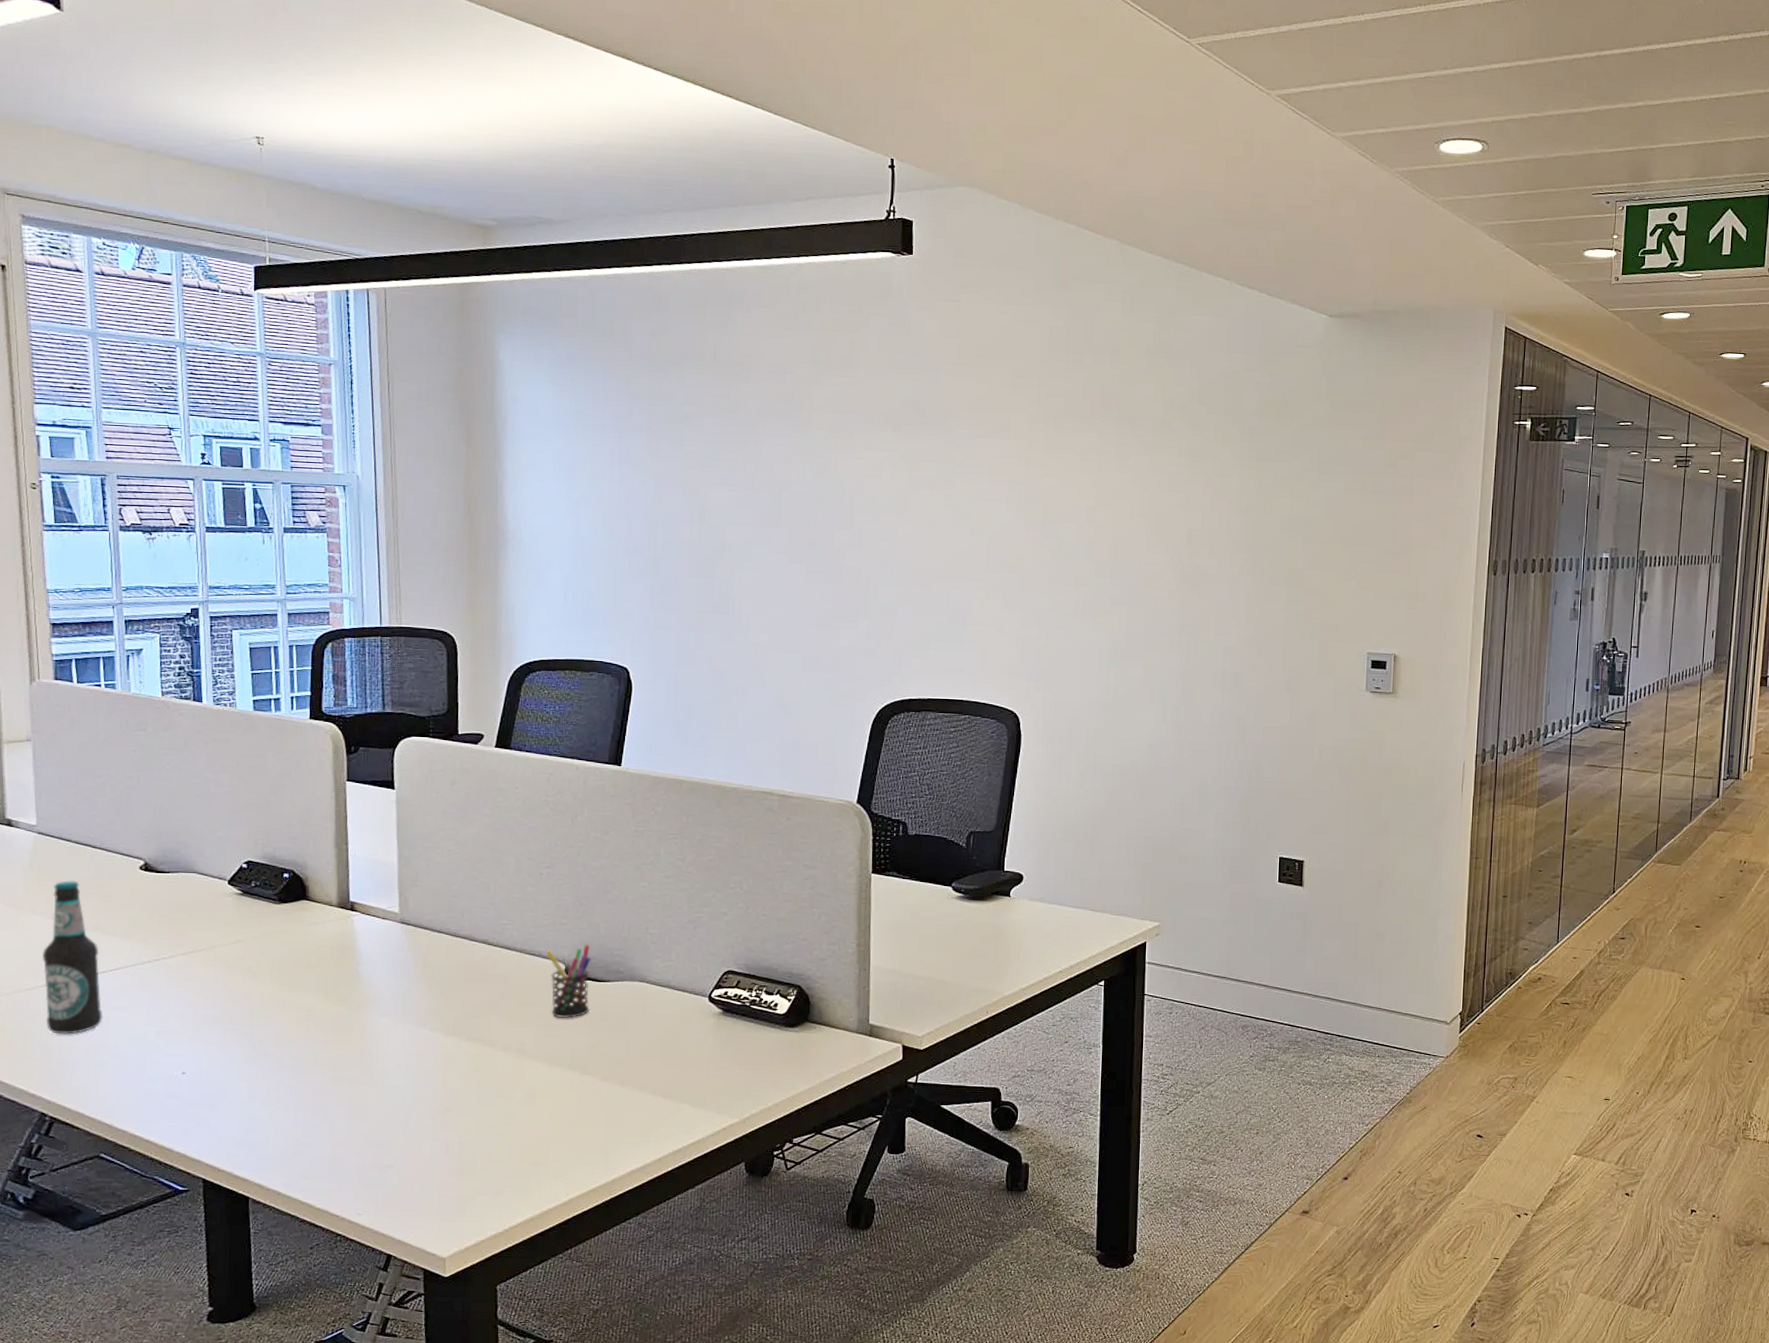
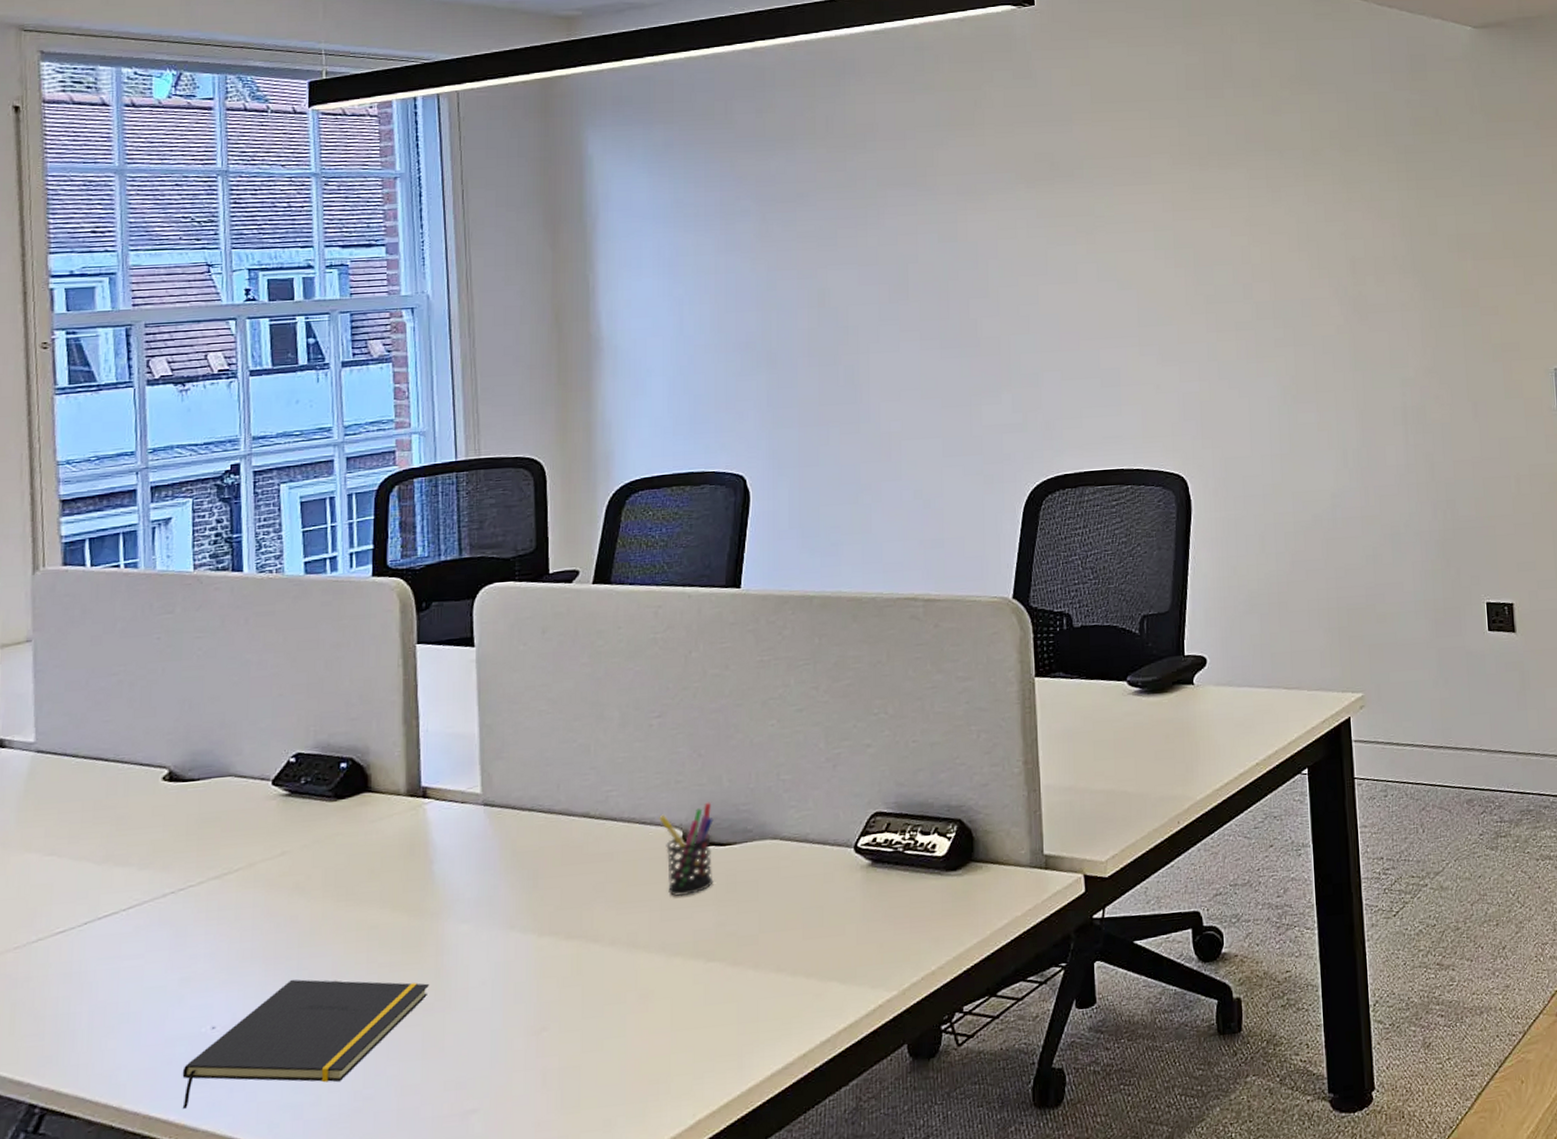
bottle: present [41,880,103,1035] -> none [36,804,113,1000]
notepad: none [160,1043,355,1133] -> present [182,979,429,1109]

